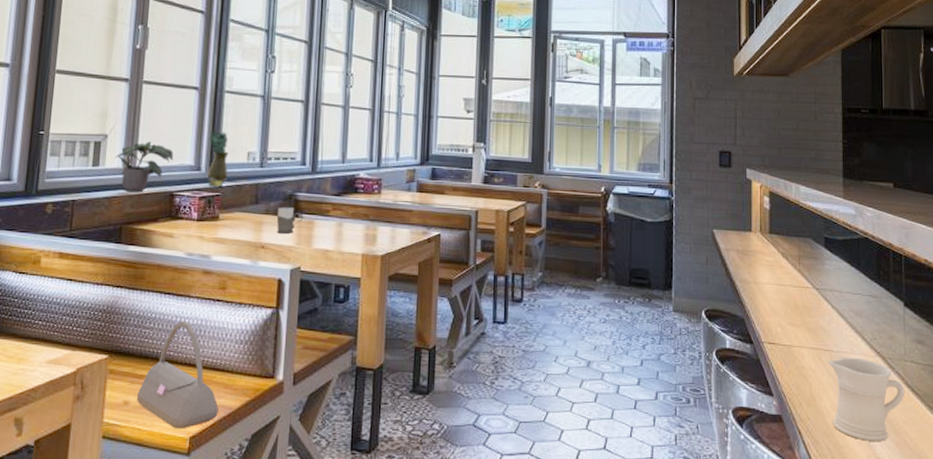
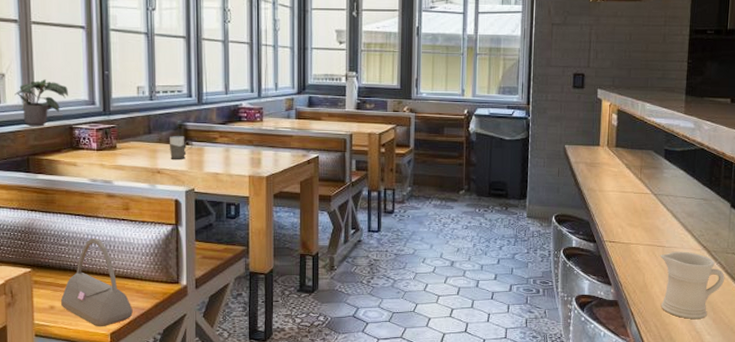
vase: present [206,127,229,187] -> none [99,64,120,119]

